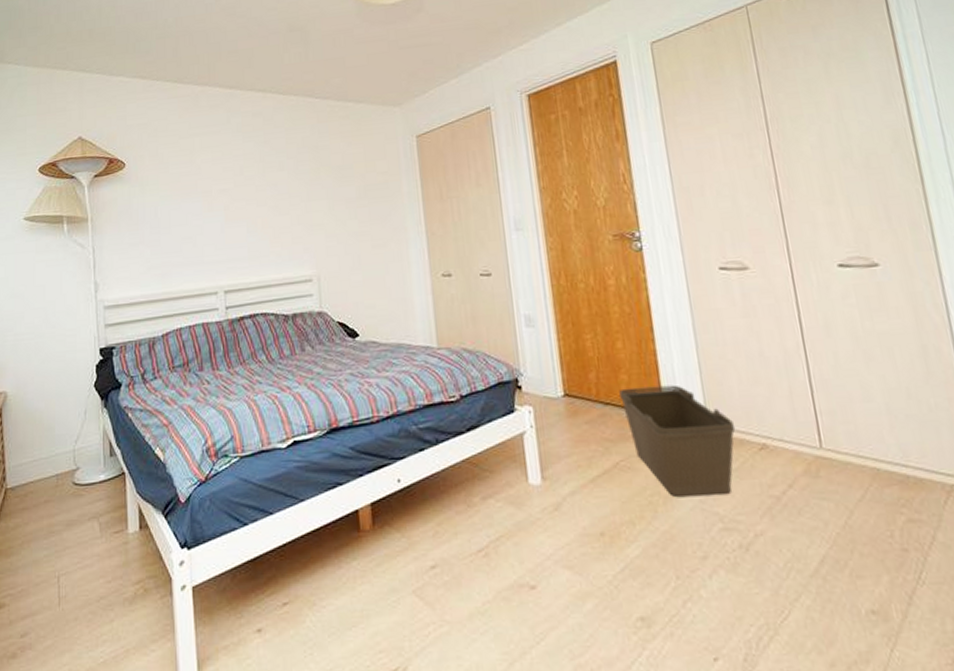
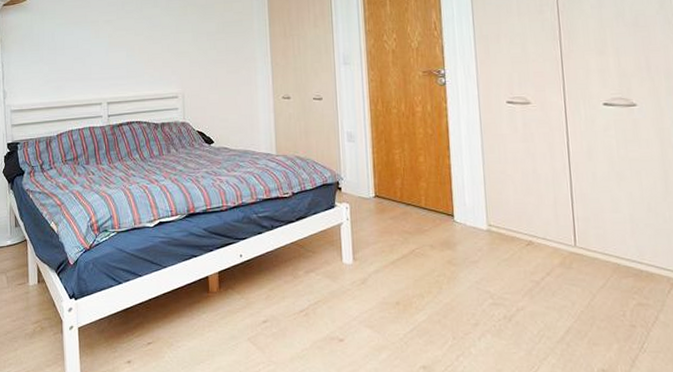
bicycle basket: present [619,385,736,498] -> none [419,192,509,279]

